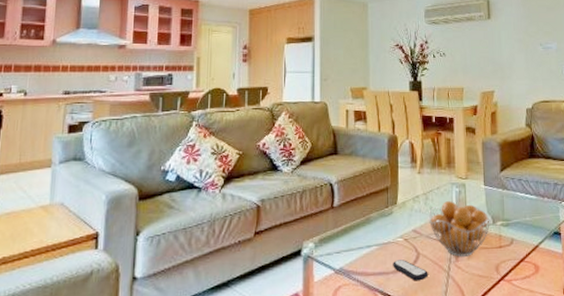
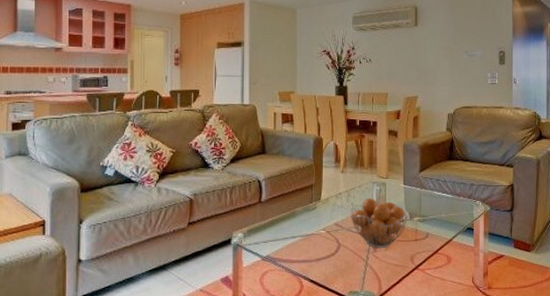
remote control: present [393,259,428,281] -> none [315,249,348,269]

